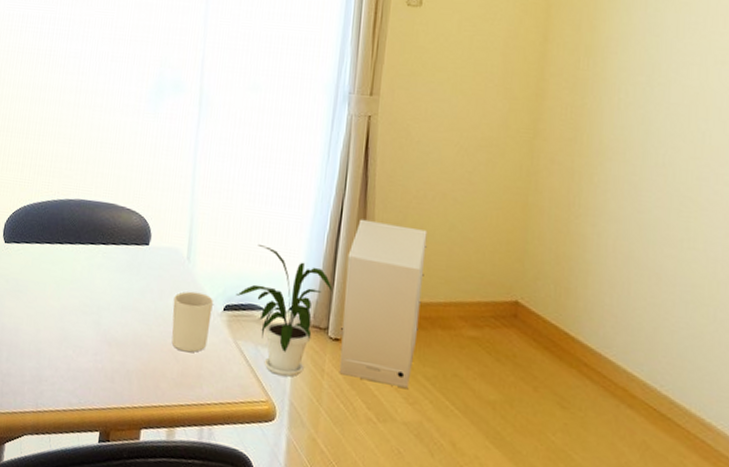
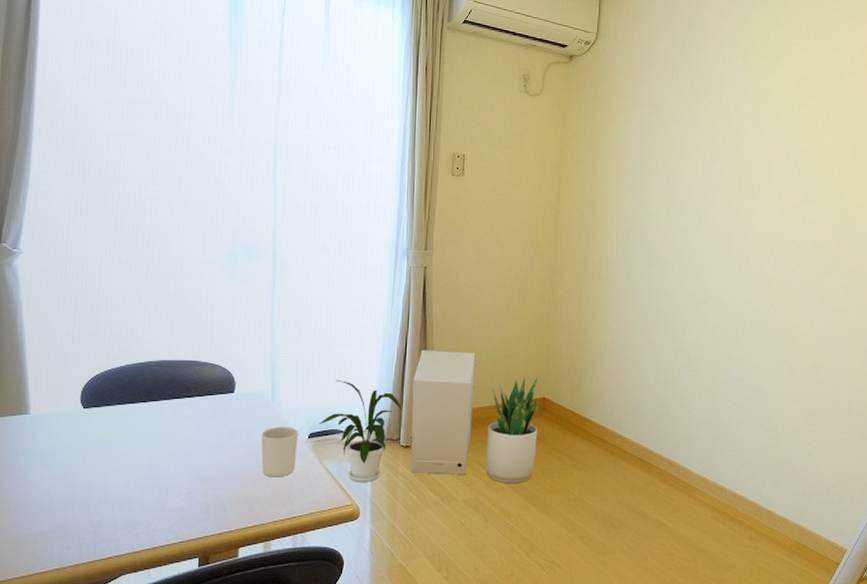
planter: none [434,271,512,413] -> present [486,378,541,484]

